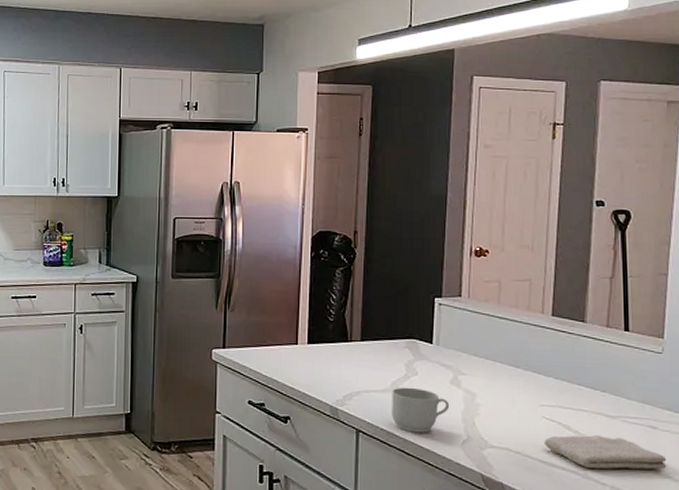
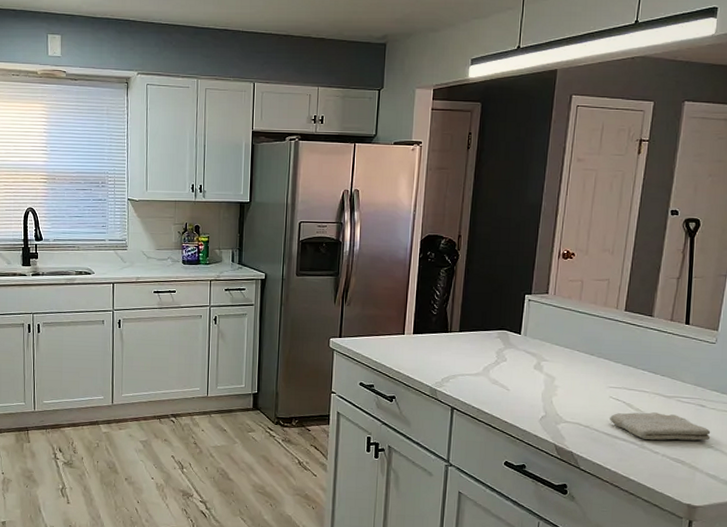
mug: present [392,387,450,433] -> none [482,371,532,410]

